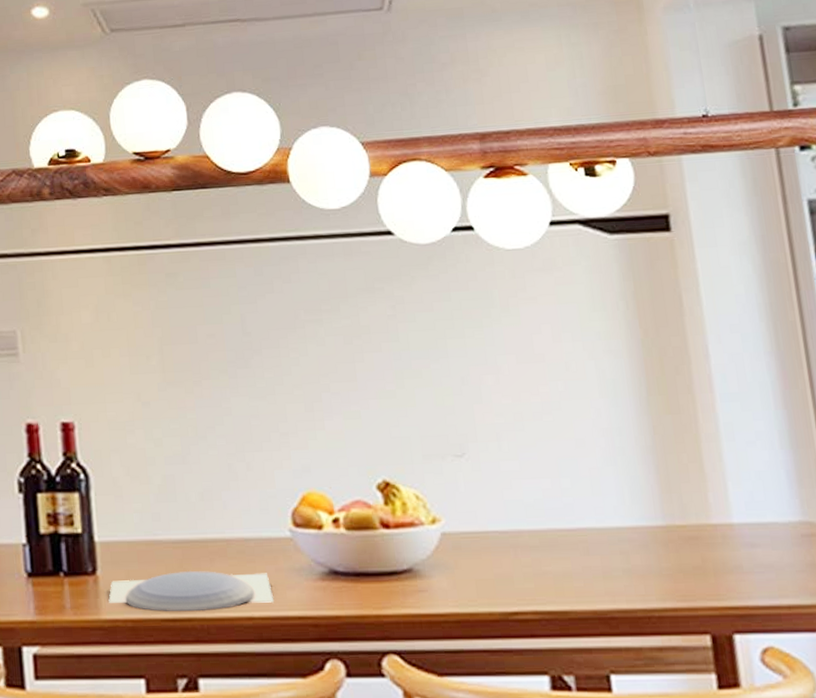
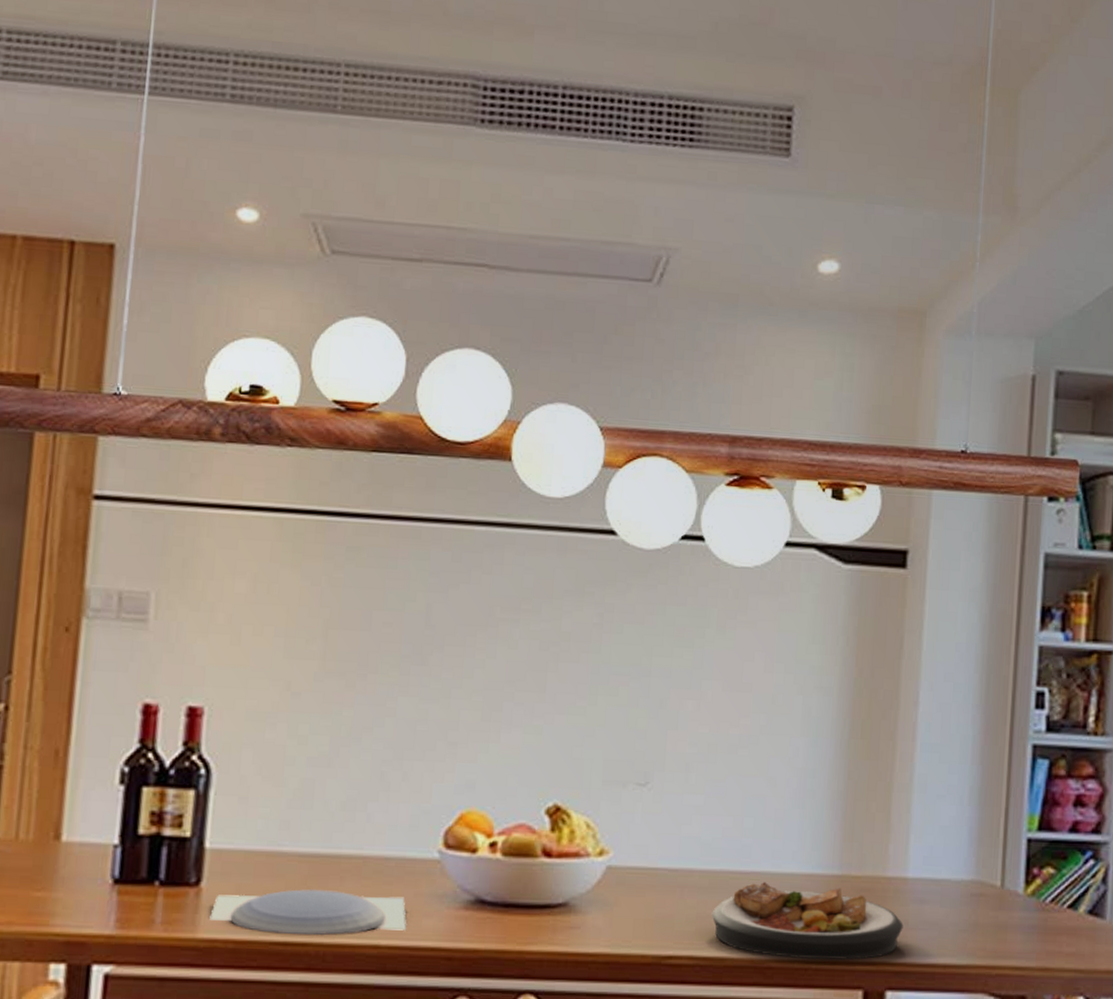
plate: none [547,536,739,607] -> present [711,881,904,960]

